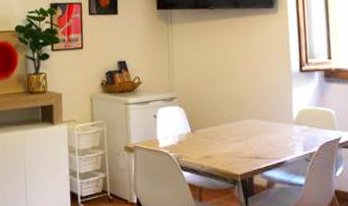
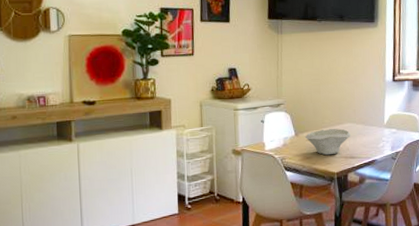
bowl: none [201,124,254,155] -> present [304,128,351,156]

